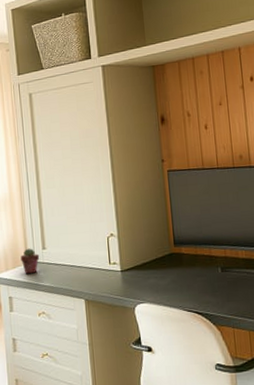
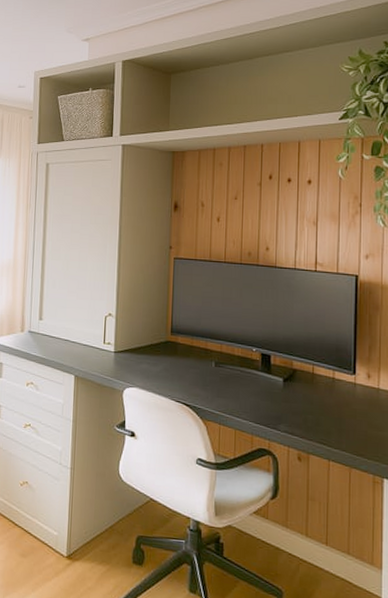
potted succulent: present [20,248,40,274] -> none [16,317,36,343]

